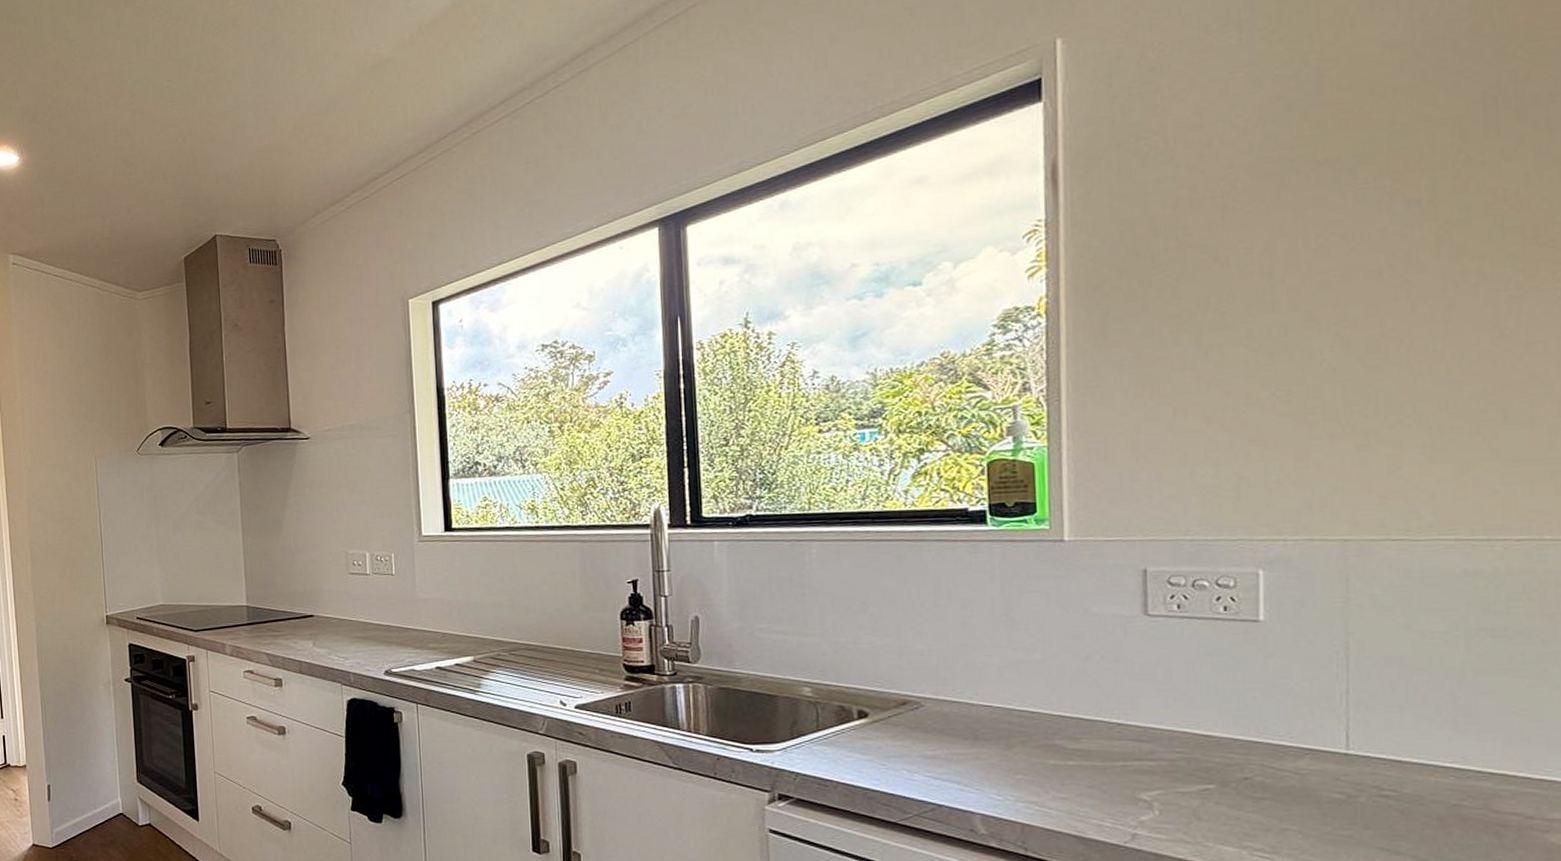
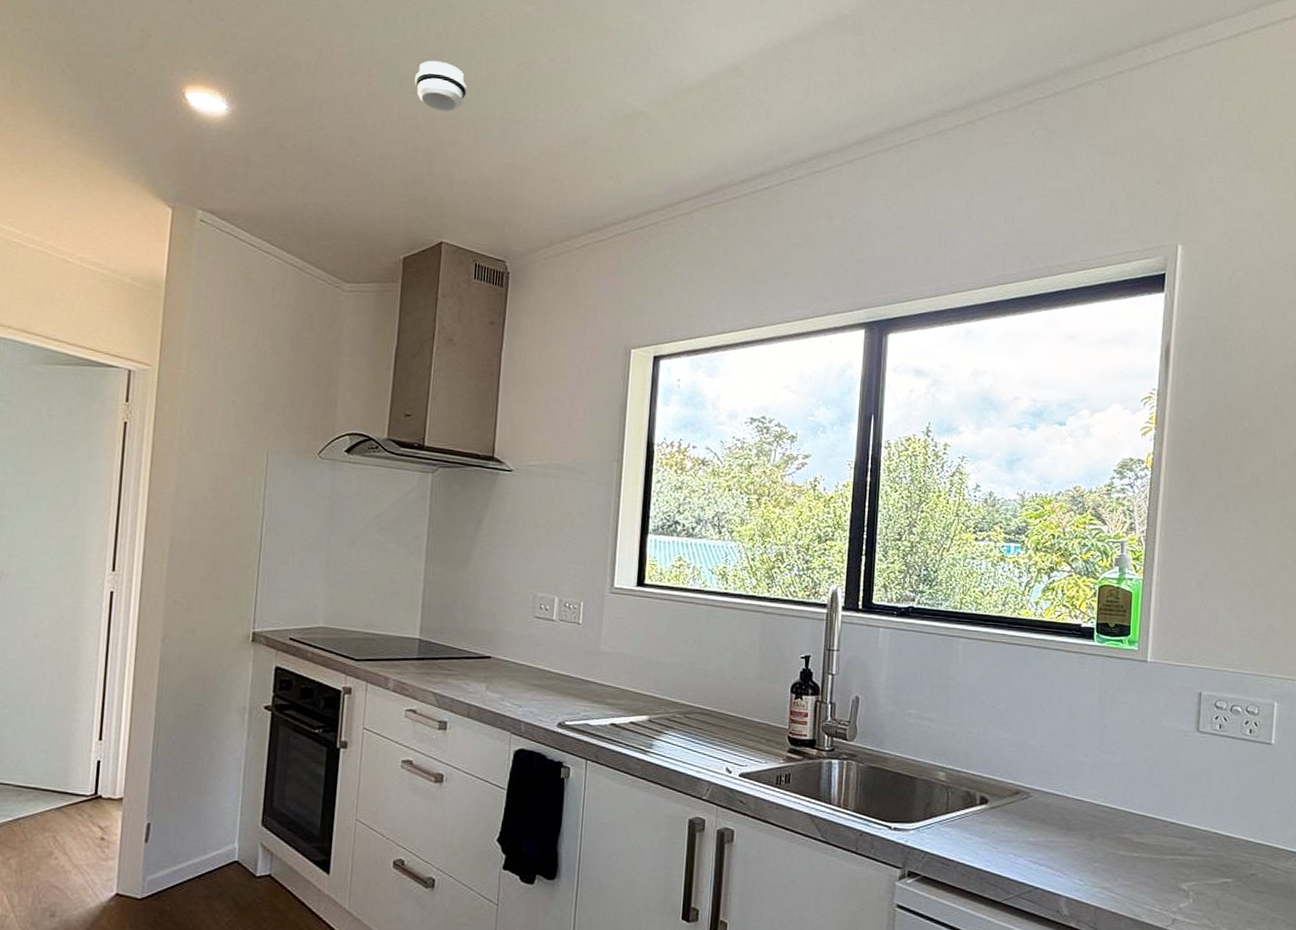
smoke detector: none [170,64,219,112] -> present [414,60,467,112]

